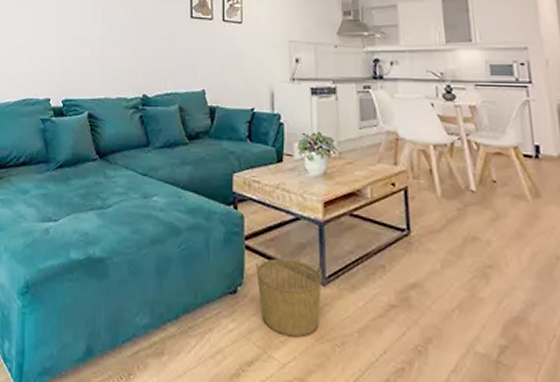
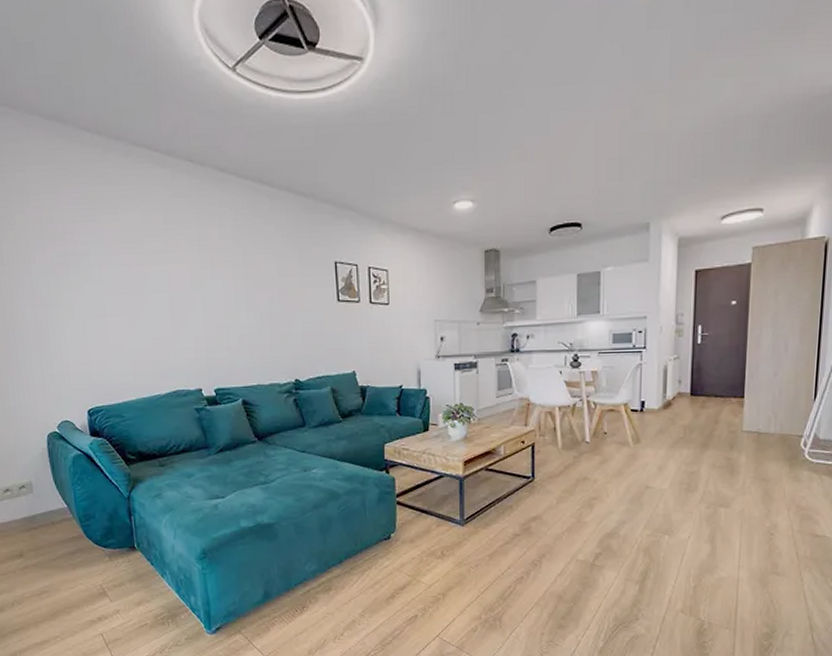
basket: present [256,258,323,338] -> none [406,509,462,566]

